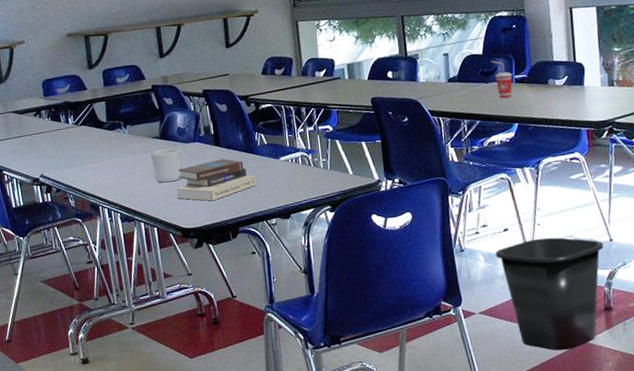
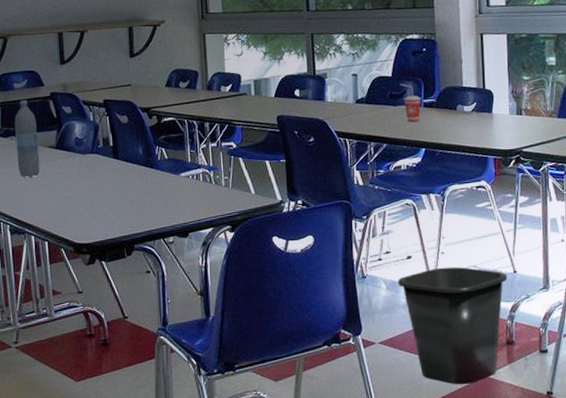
water bottle: none [119,93,146,168] -> present [14,100,40,177]
mug: present [151,148,182,183] -> none [46,158,78,195]
books: present [175,159,257,201] -> none [70,172,155,216]

